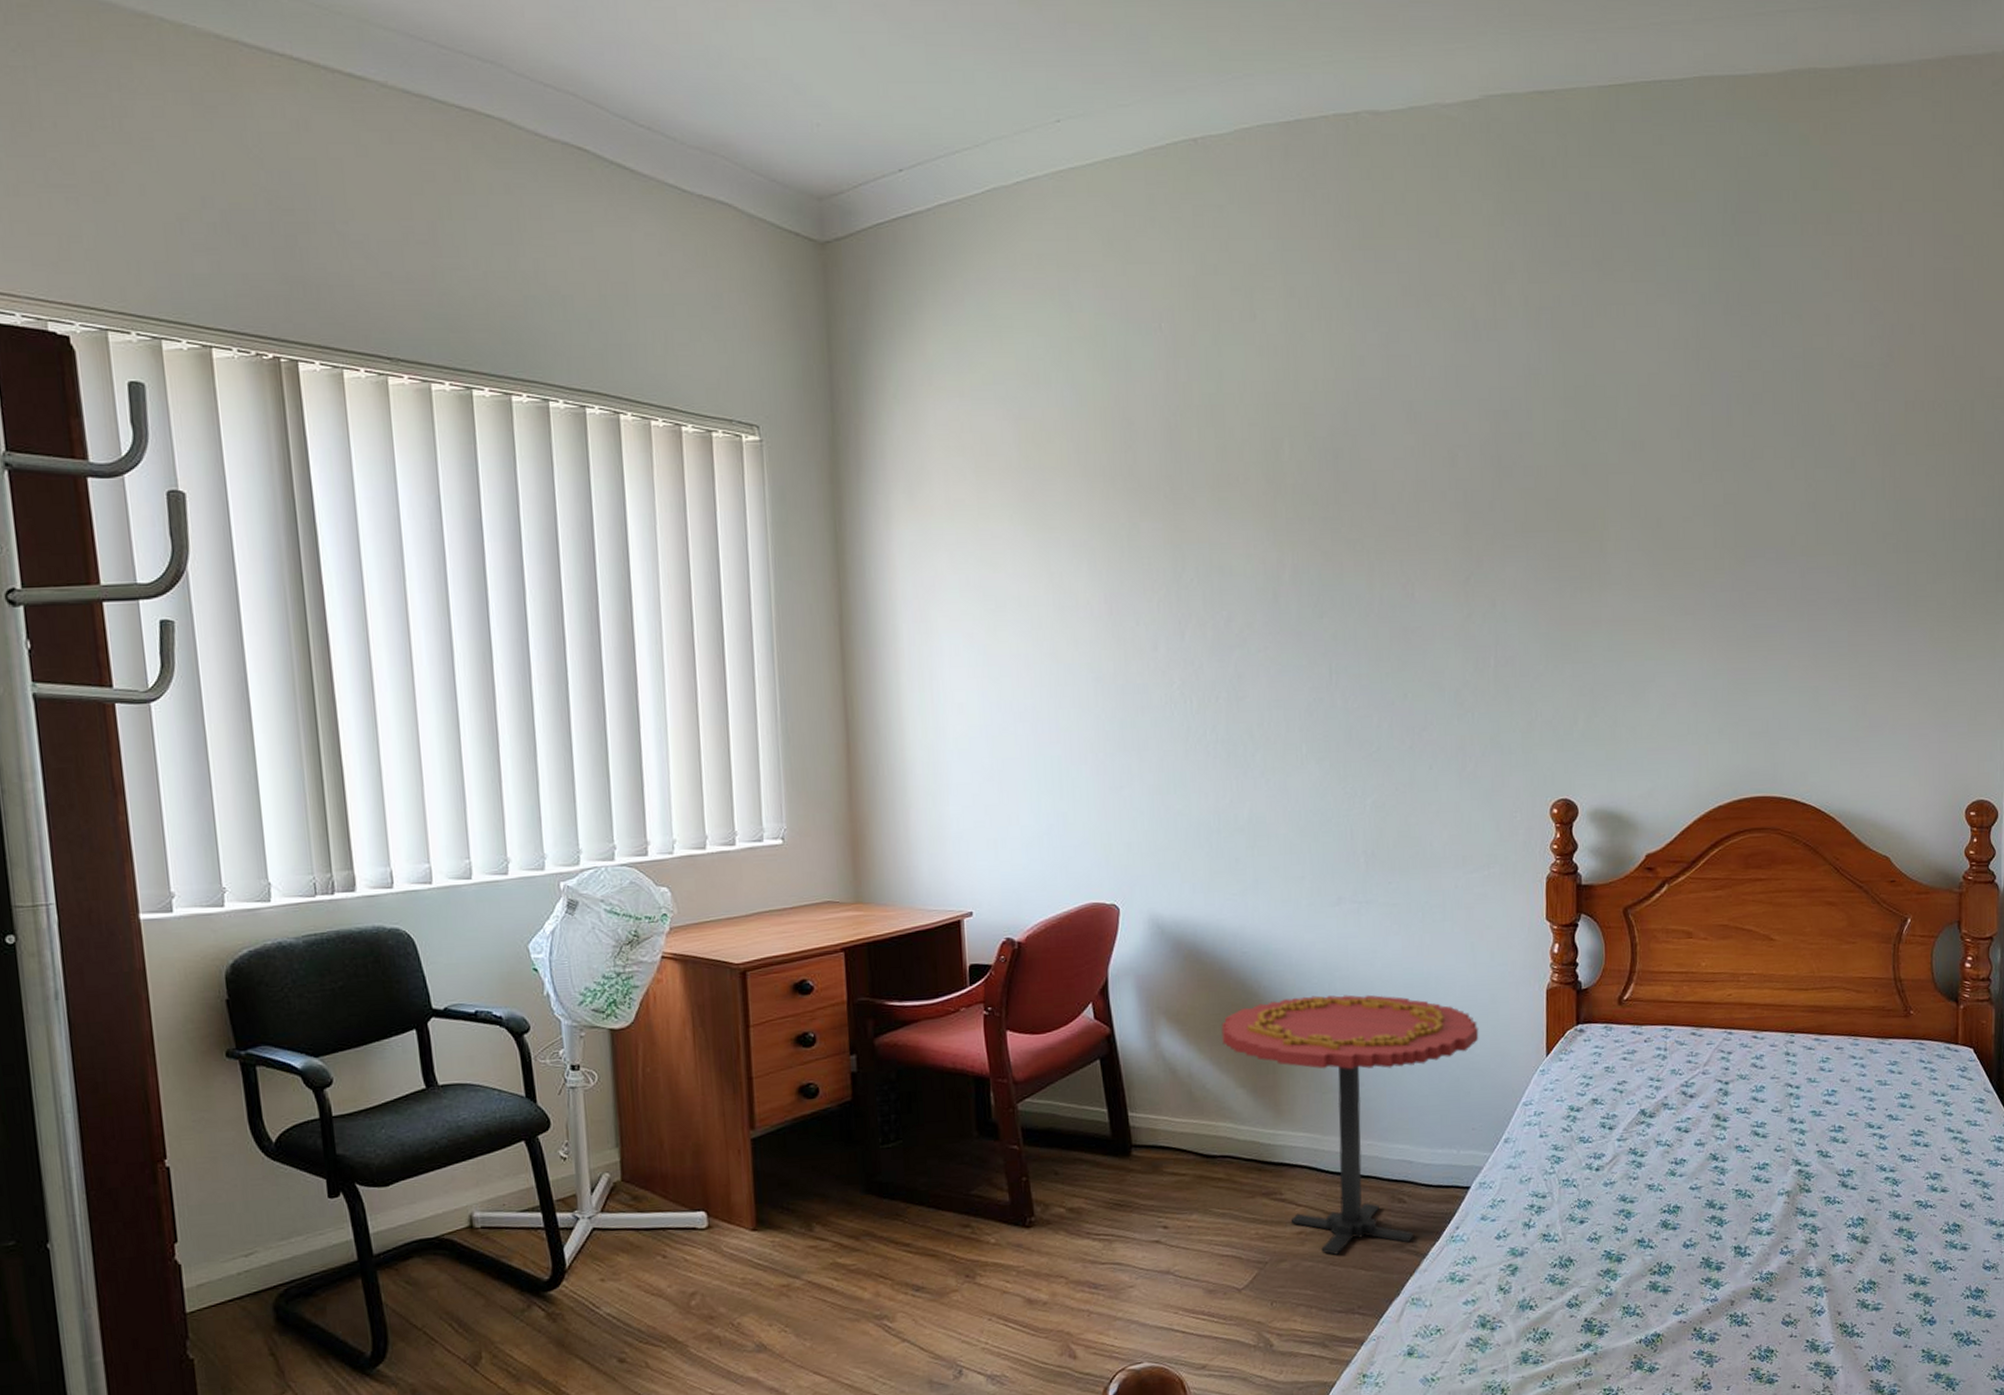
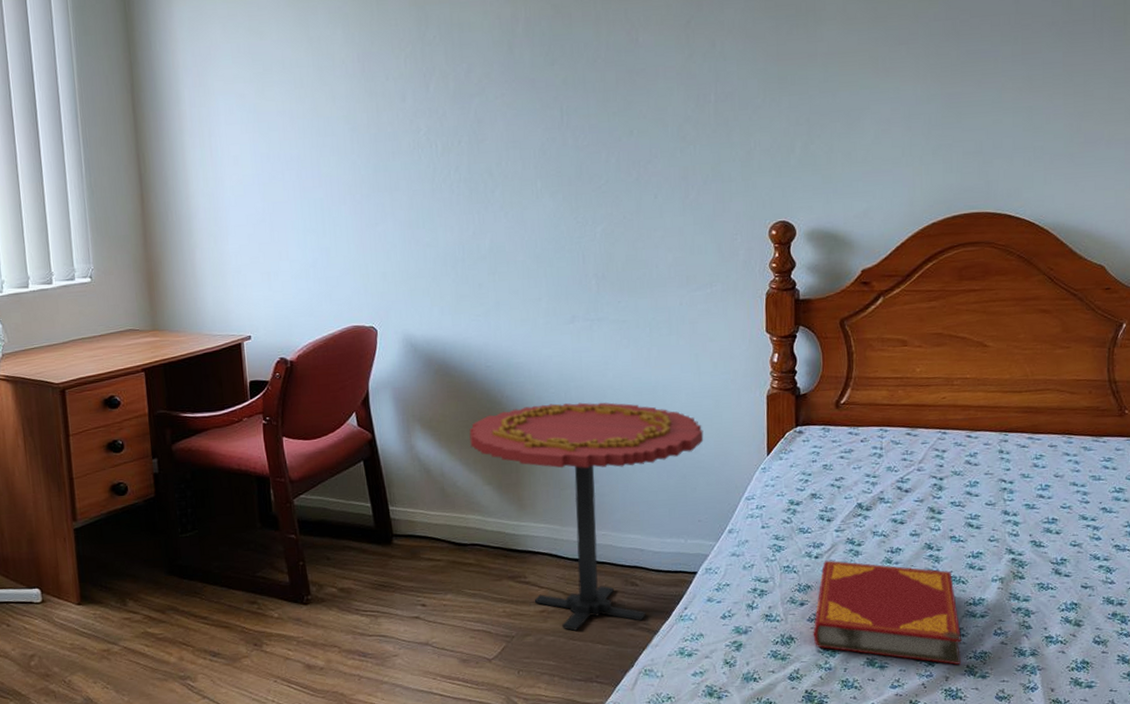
hardback book: none [1593,1172,1748,1287] -> present [813,560,962,665]

